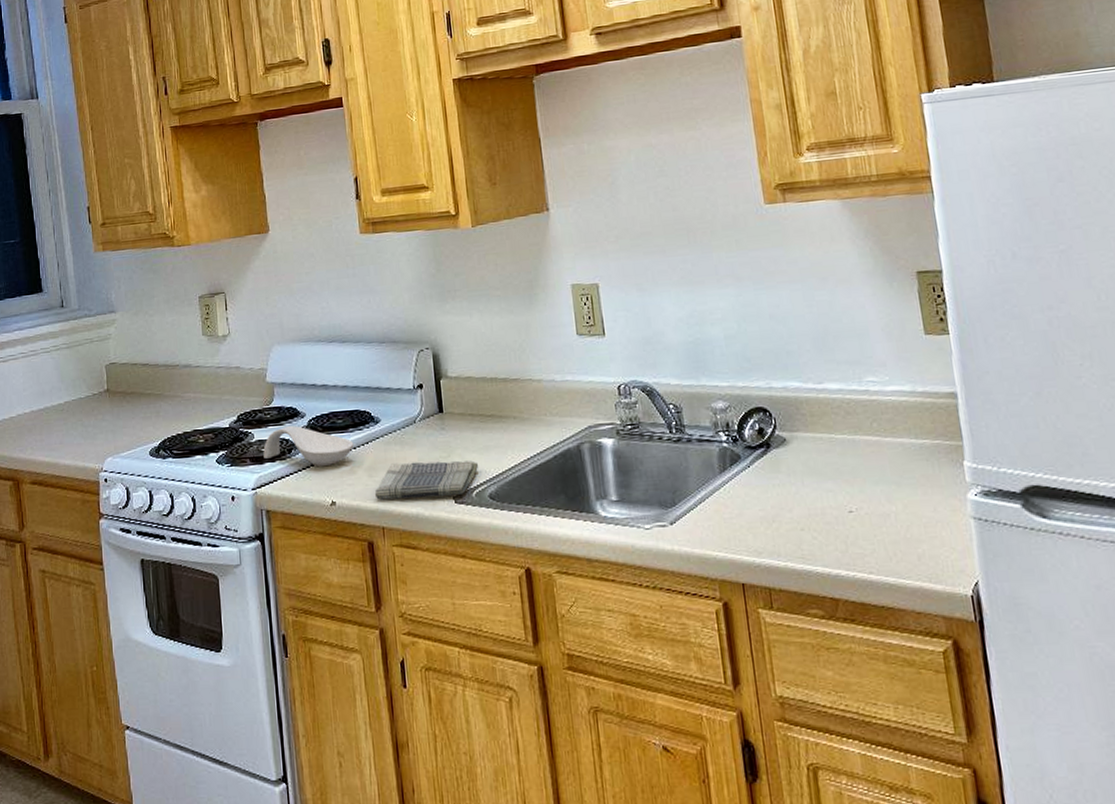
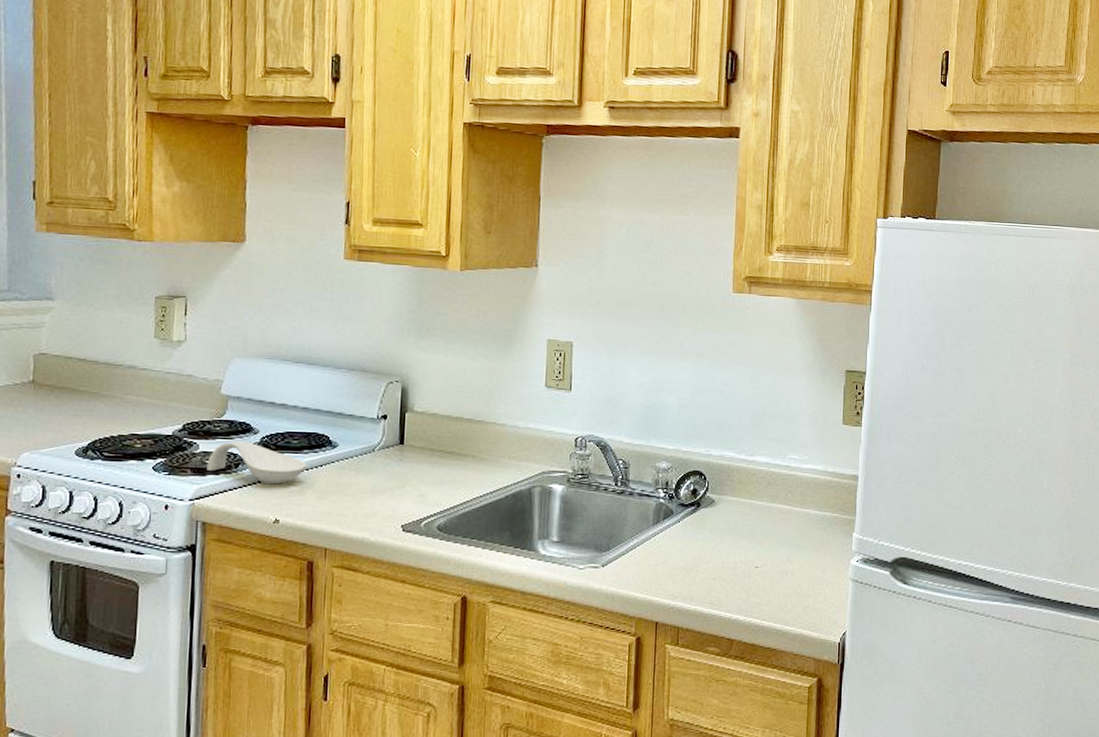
dish towel: present [374,460,479,500] -> none [321,488,432,524]

